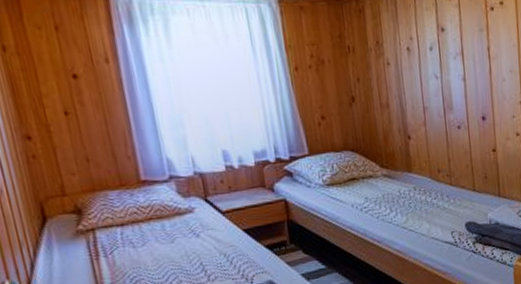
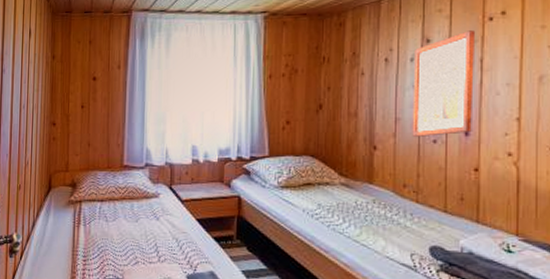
wall art: none [432,20,487,124] -> present [412,30,476,137]

